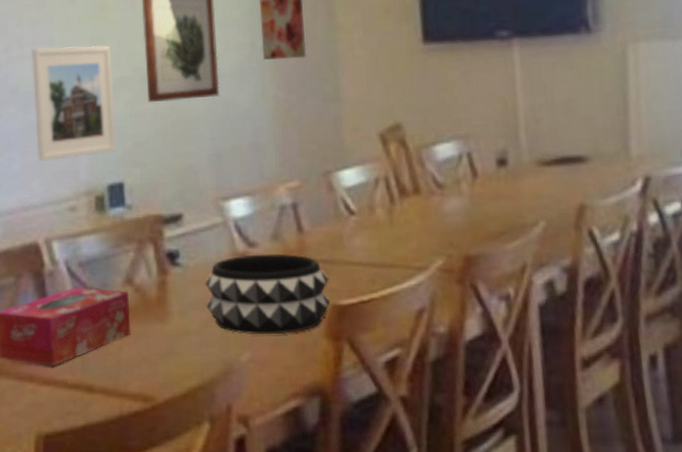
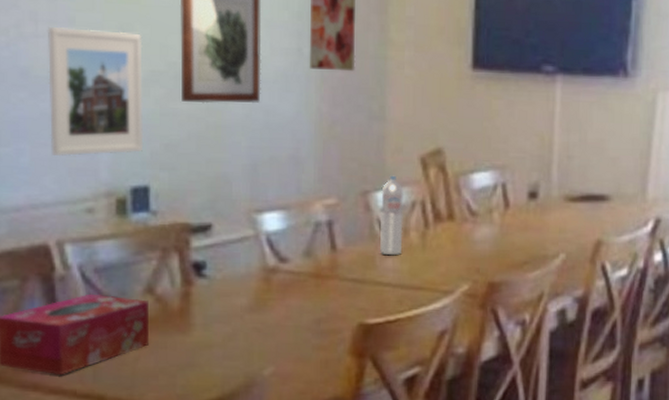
decorative bowl: present [205,253,331,335] -> none [231,269,358,351]
water bottle: none [343,153,370,234] -> present [380,175,404,256]

